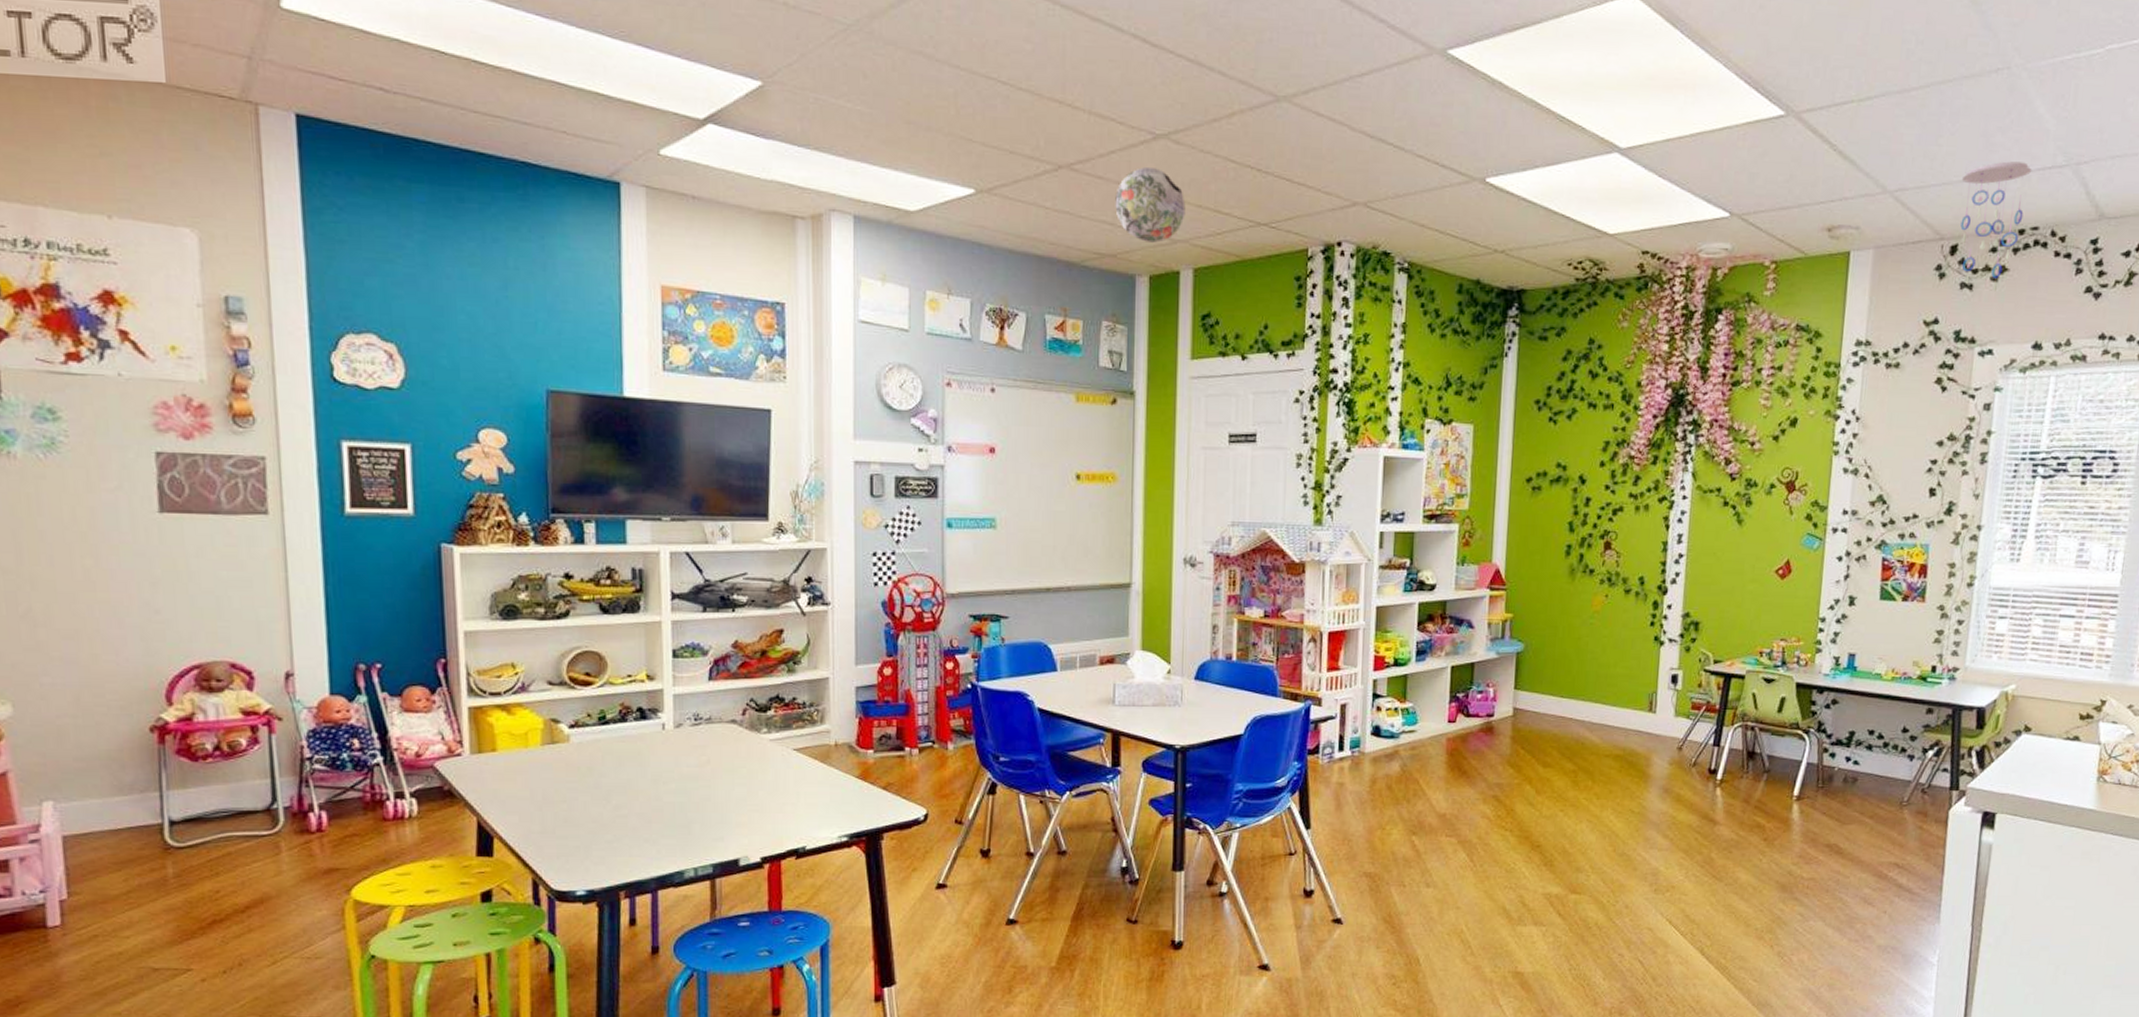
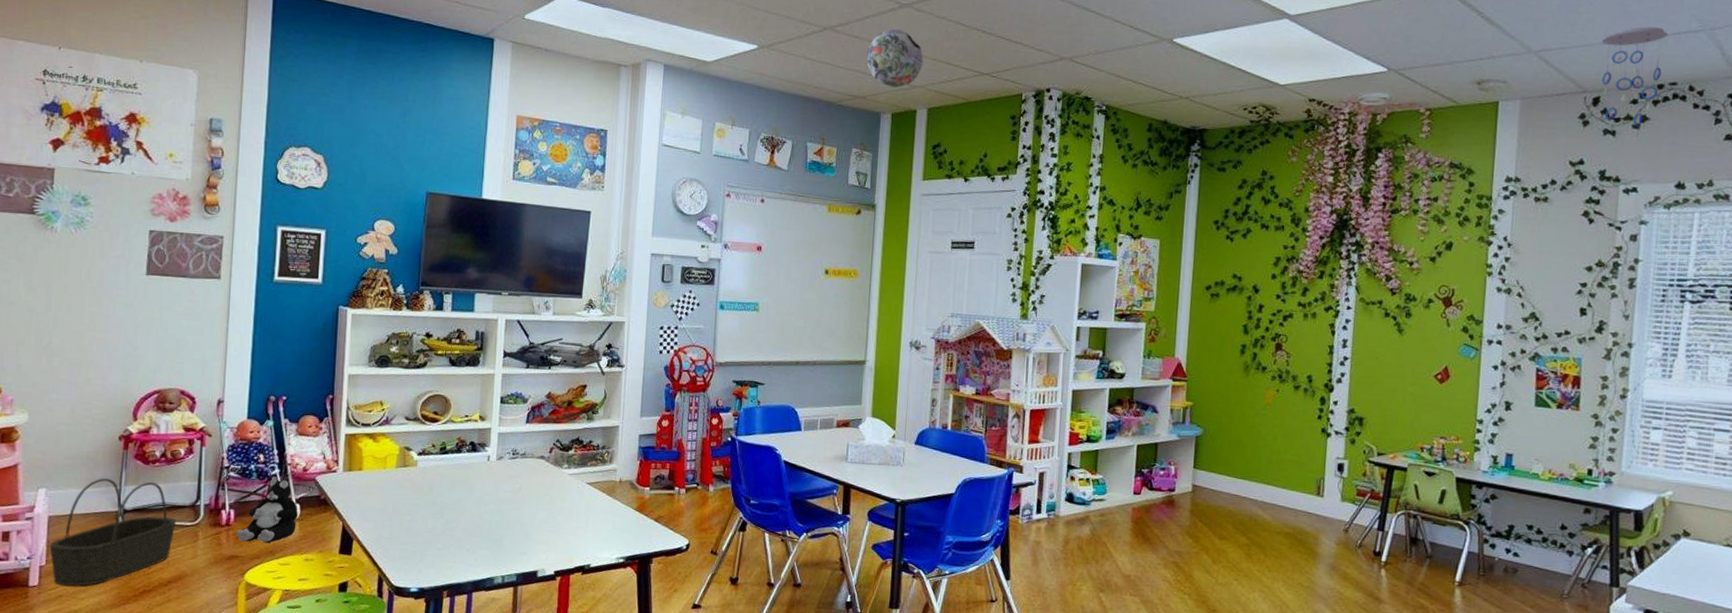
basket: none [70,782,247,922] -> present [50,478,176,587]
plush toy: none [332,768,415,850] -> present [236,478,298,543]

